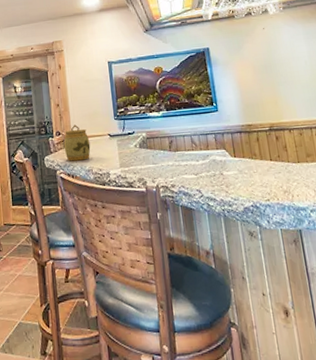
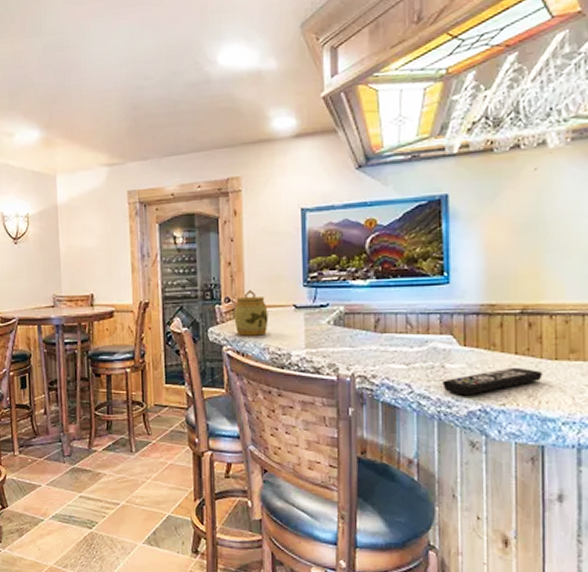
remote control: none [223,170,292,196] -> present [442,367,543,396]

